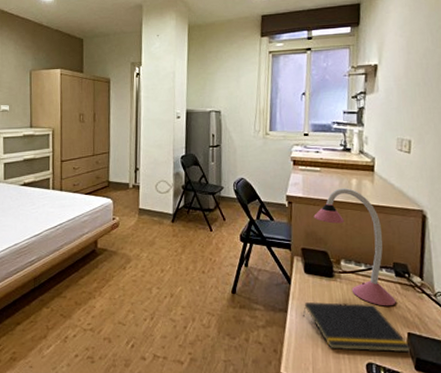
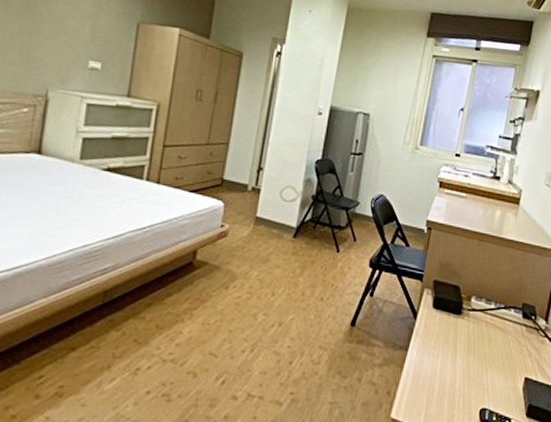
notepad: present [302,301,412,353] -> none [423,340,527,398]
desk lamp: present [314,188,396,306] -> none [451,219,519,349]

